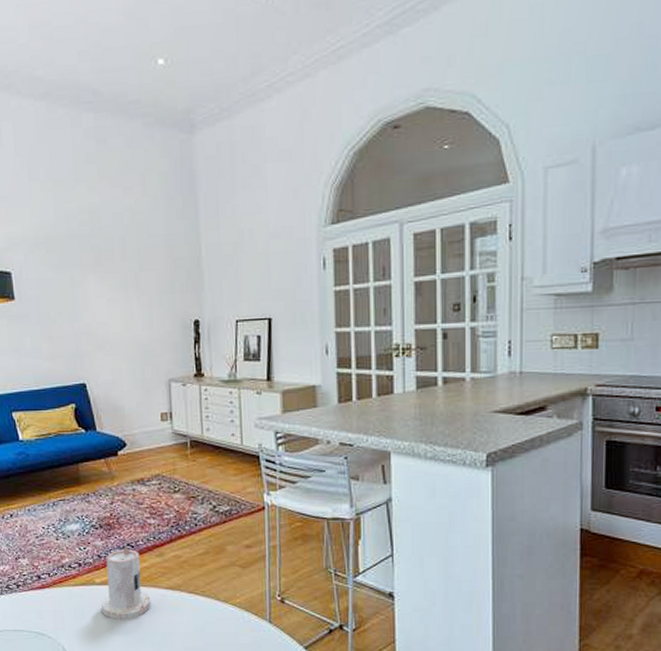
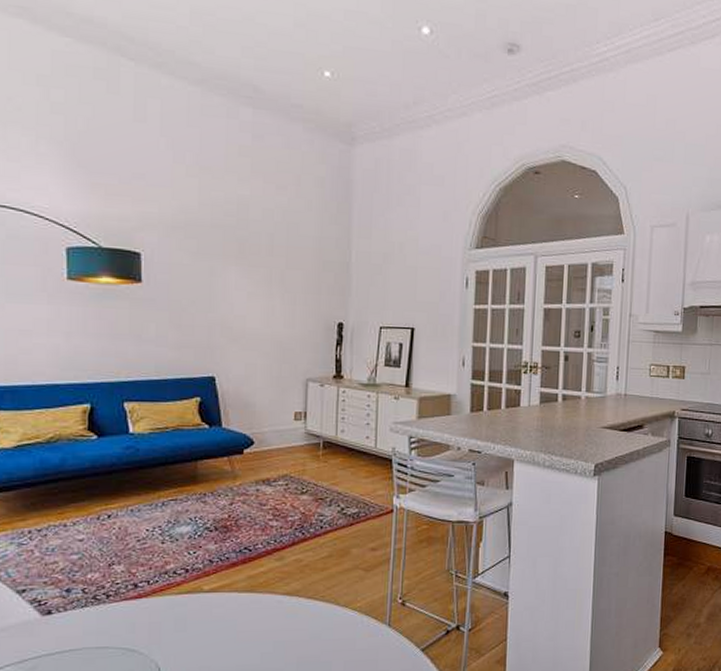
candle: present [101,545,151,619] -> none [207,549,265,630]

